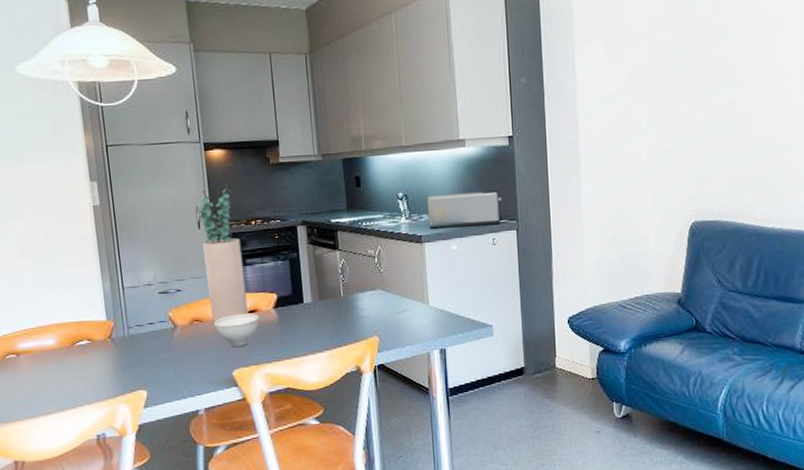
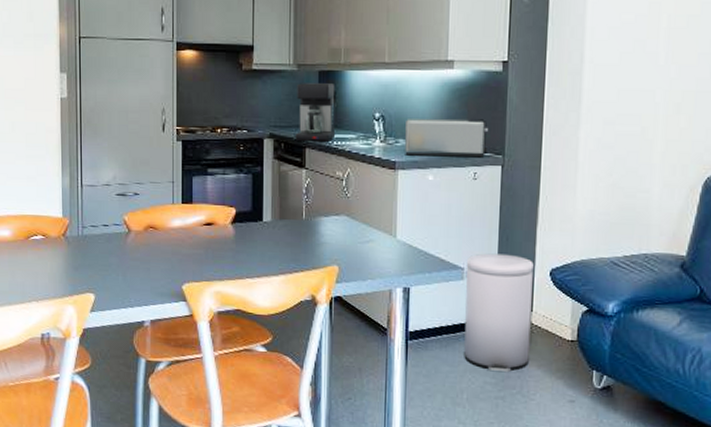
vase: present [199,183,248,323] -> none [164,87,205,232]
bowl: present [214,313,260,347] -> none [169,225,215,260]
coffee maker: none [323,169,364,226] -> present [295,83,336,142]
pedal bin: none [494,308,557,415] -> present [464,253,534,373]

